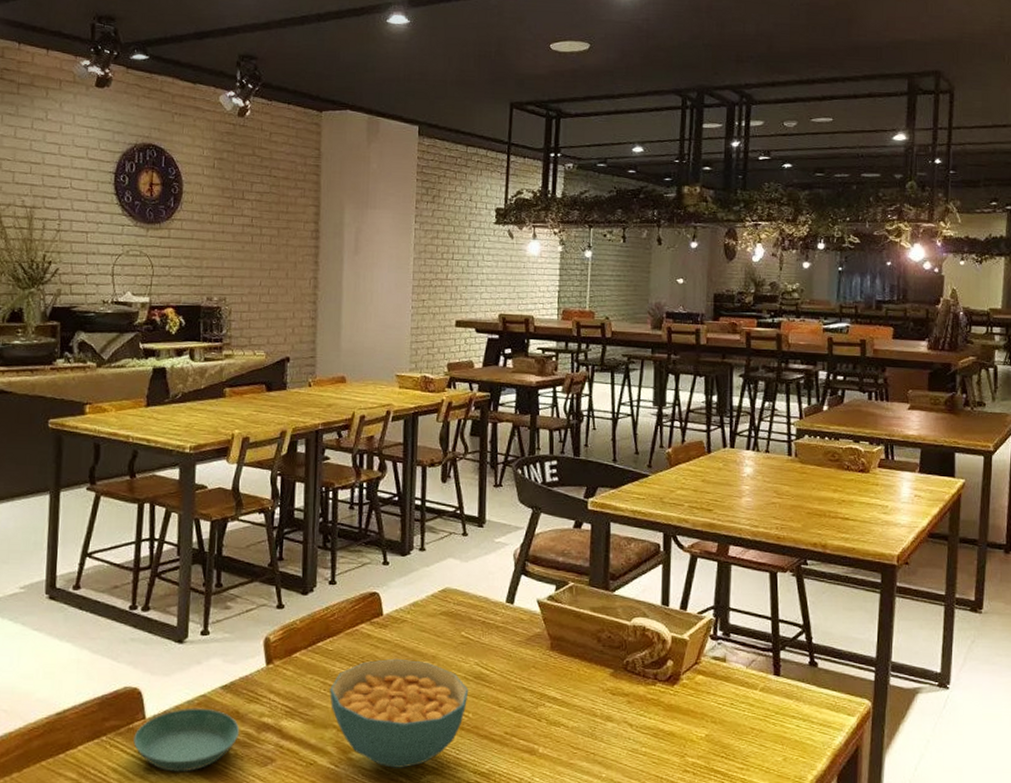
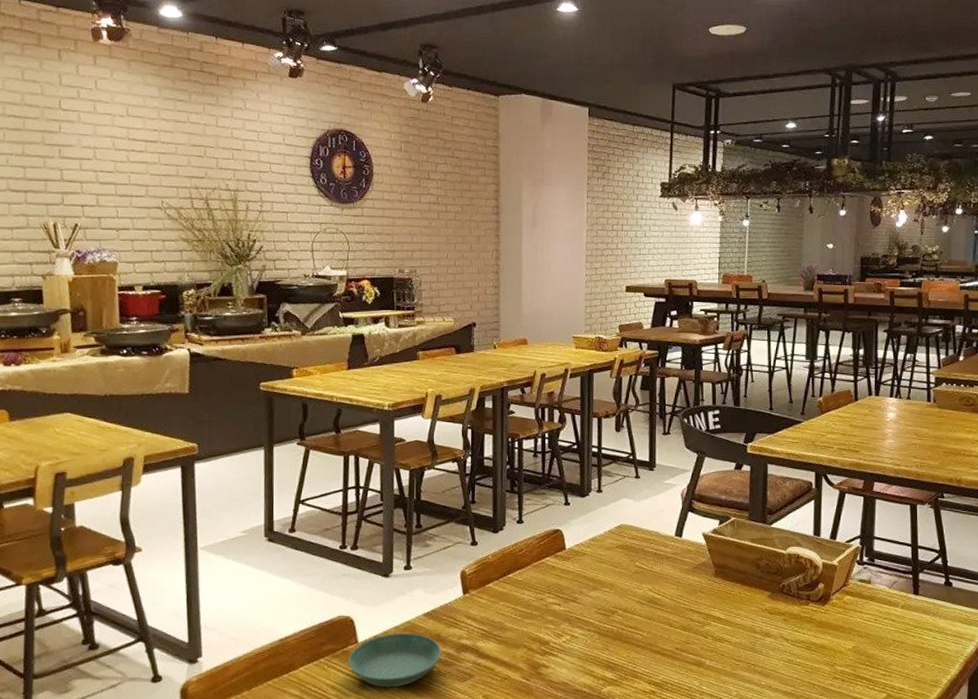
cereal bowl: present [330,658,469,768] -> none [520,586,643,681]

